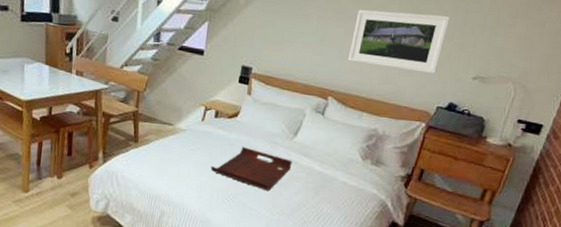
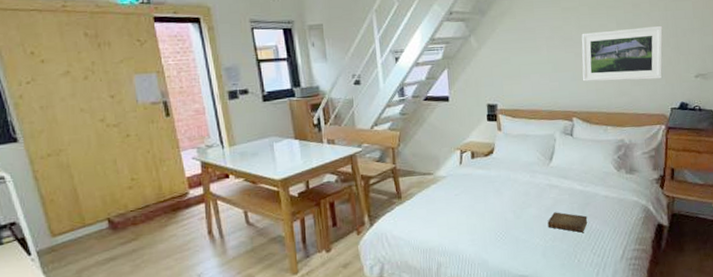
serving tray: present [210,147,292,191] -> none [477,181,554,220]
book: none [277,187,320,213] -> present [547,212,588,233]

